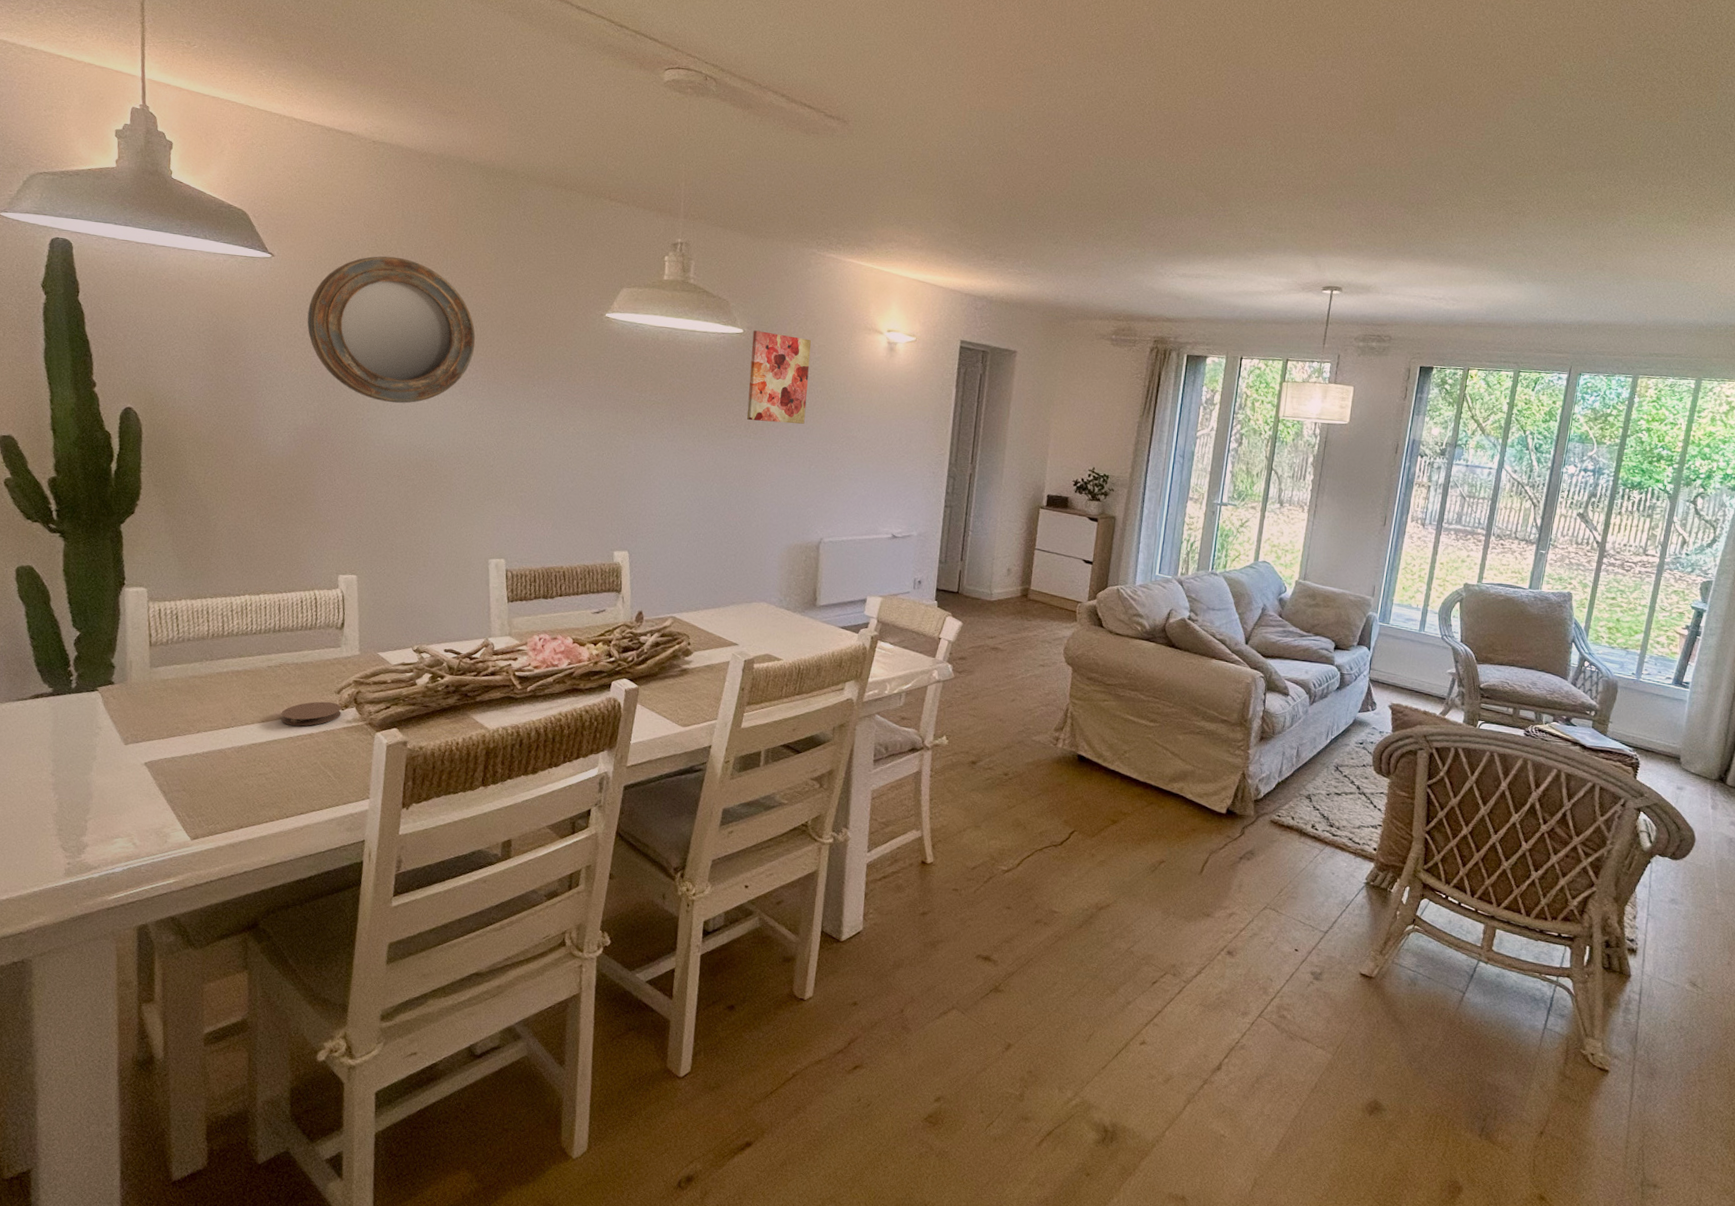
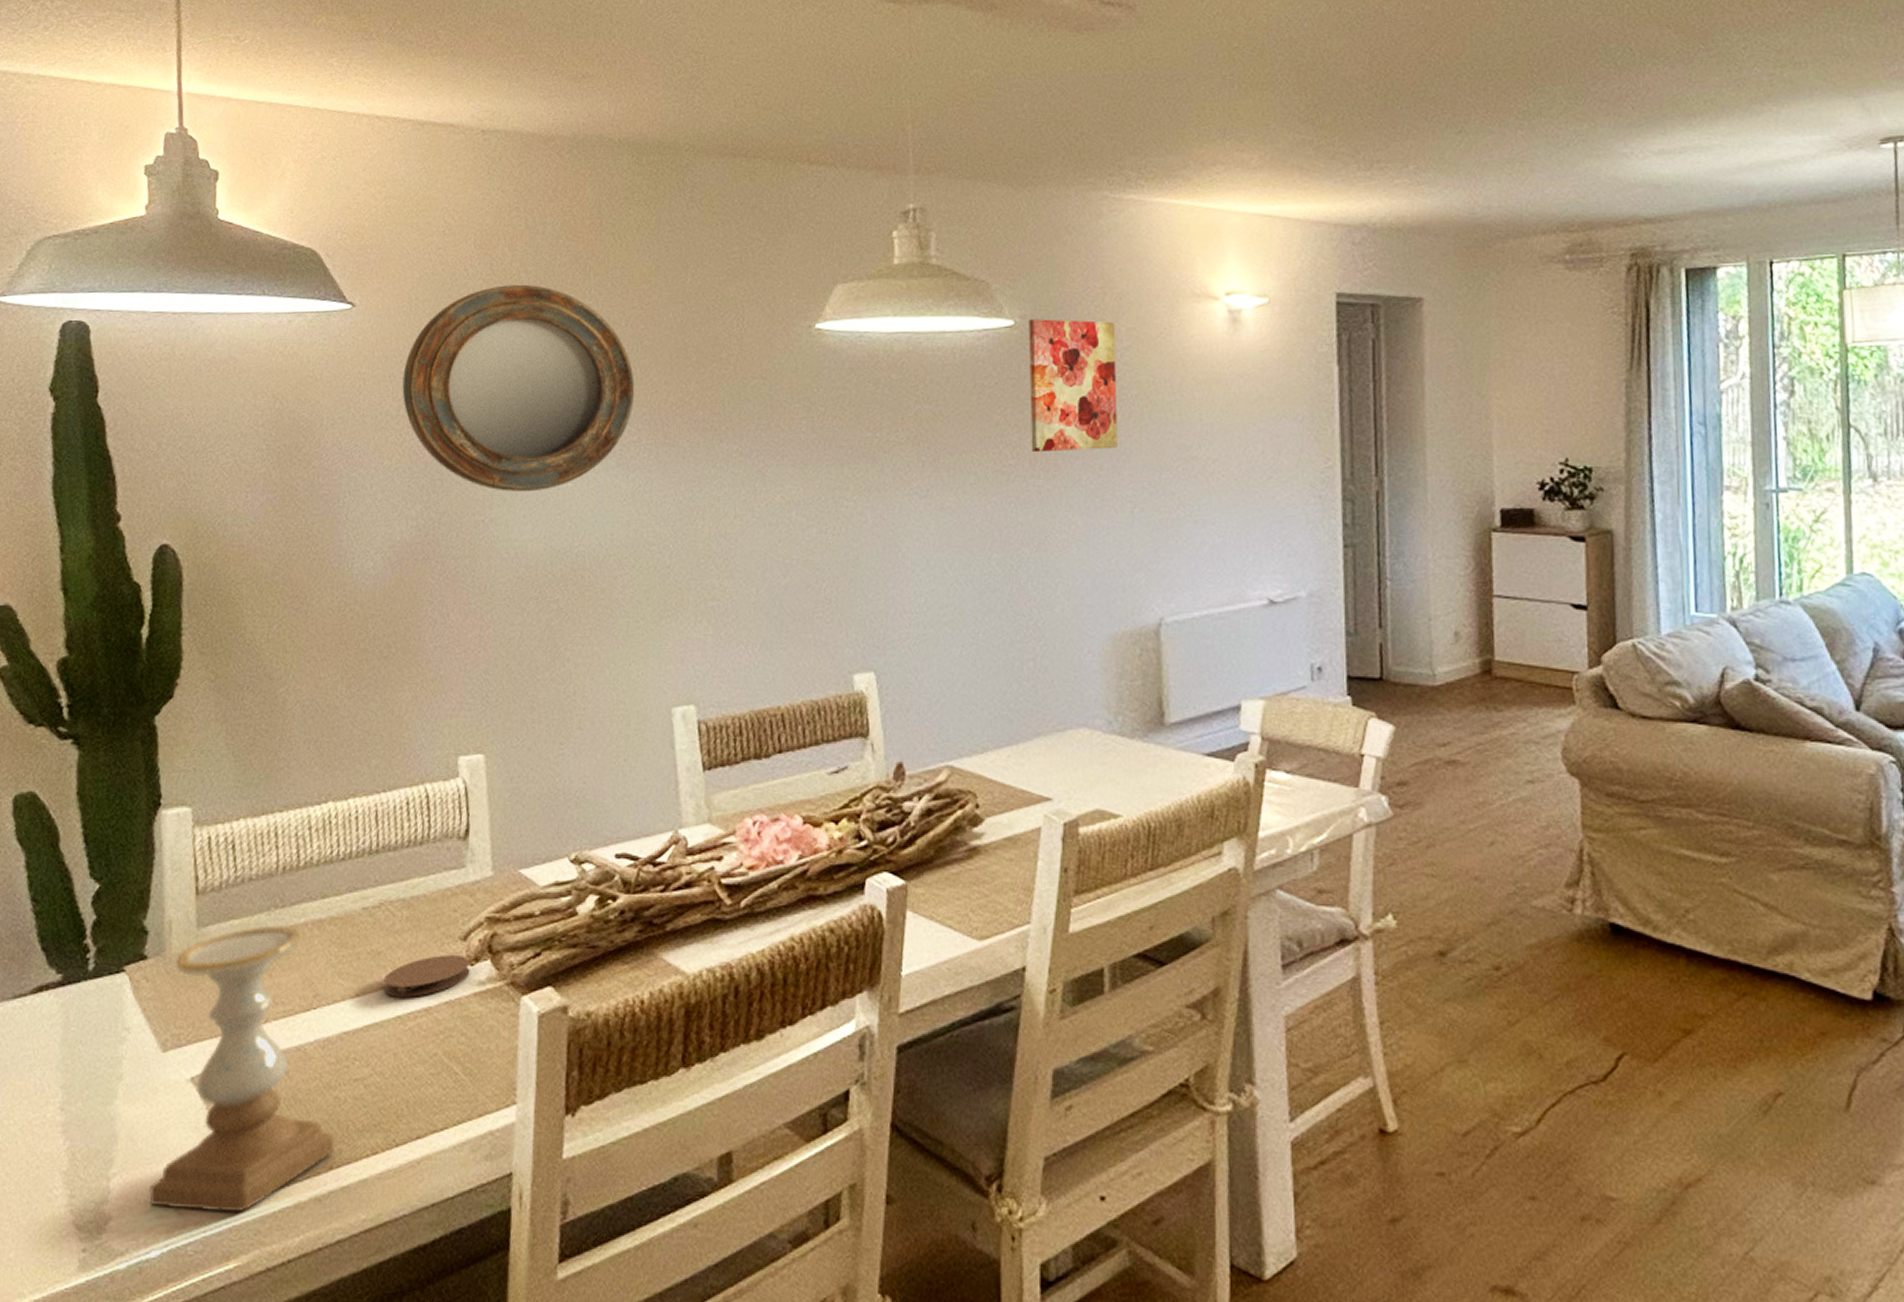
candle holder: none [115,670,245,849] -> present [149,925,335,1213]

